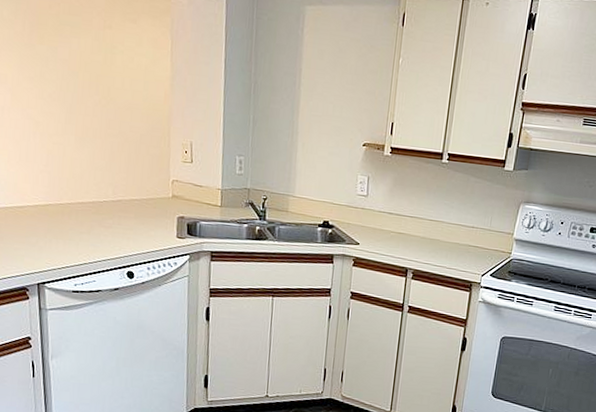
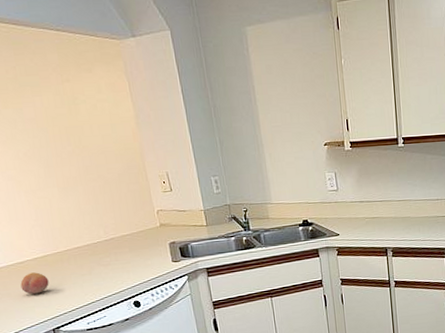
fruit: none [15,219,45,243] -> present [20,272,49,295]

